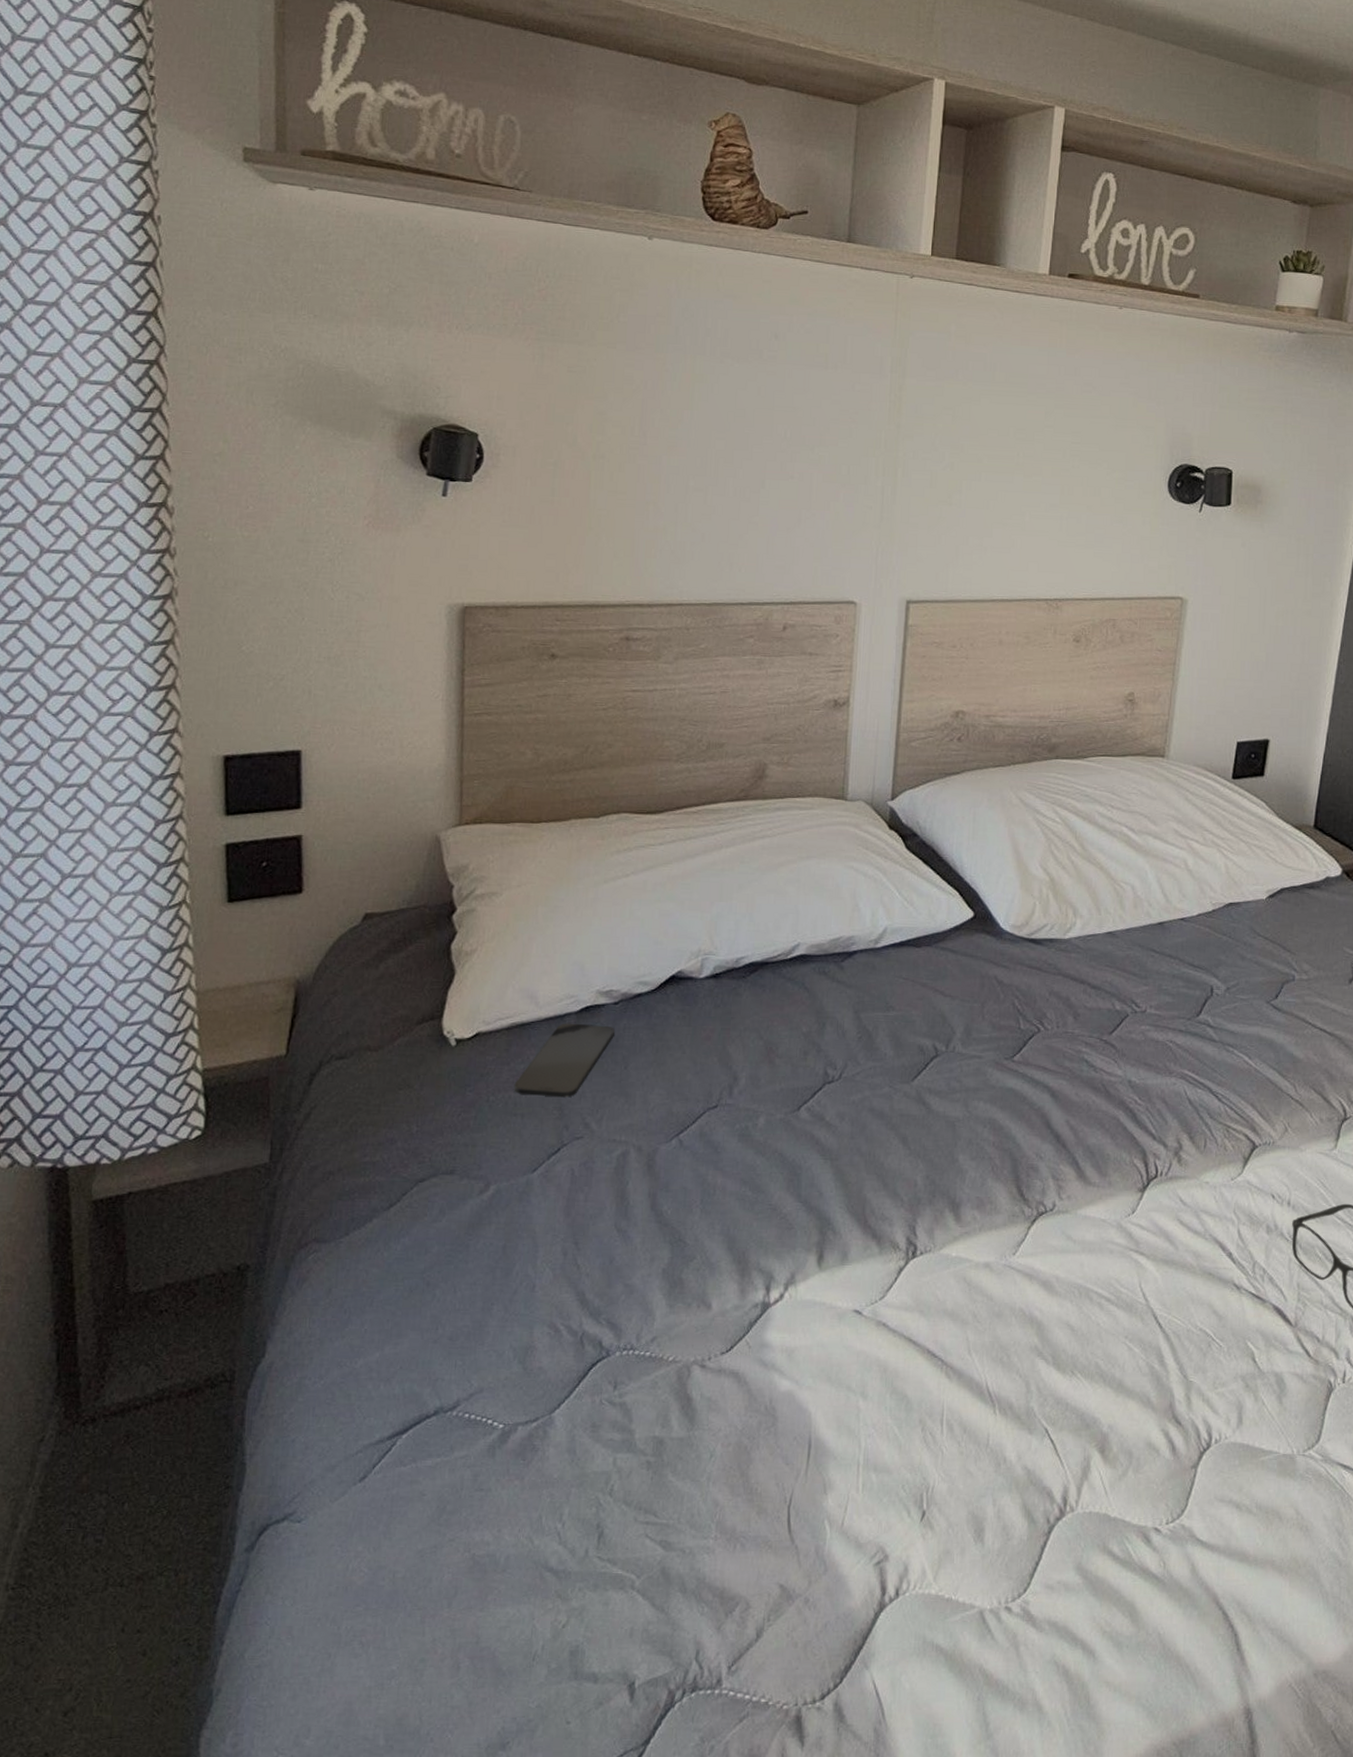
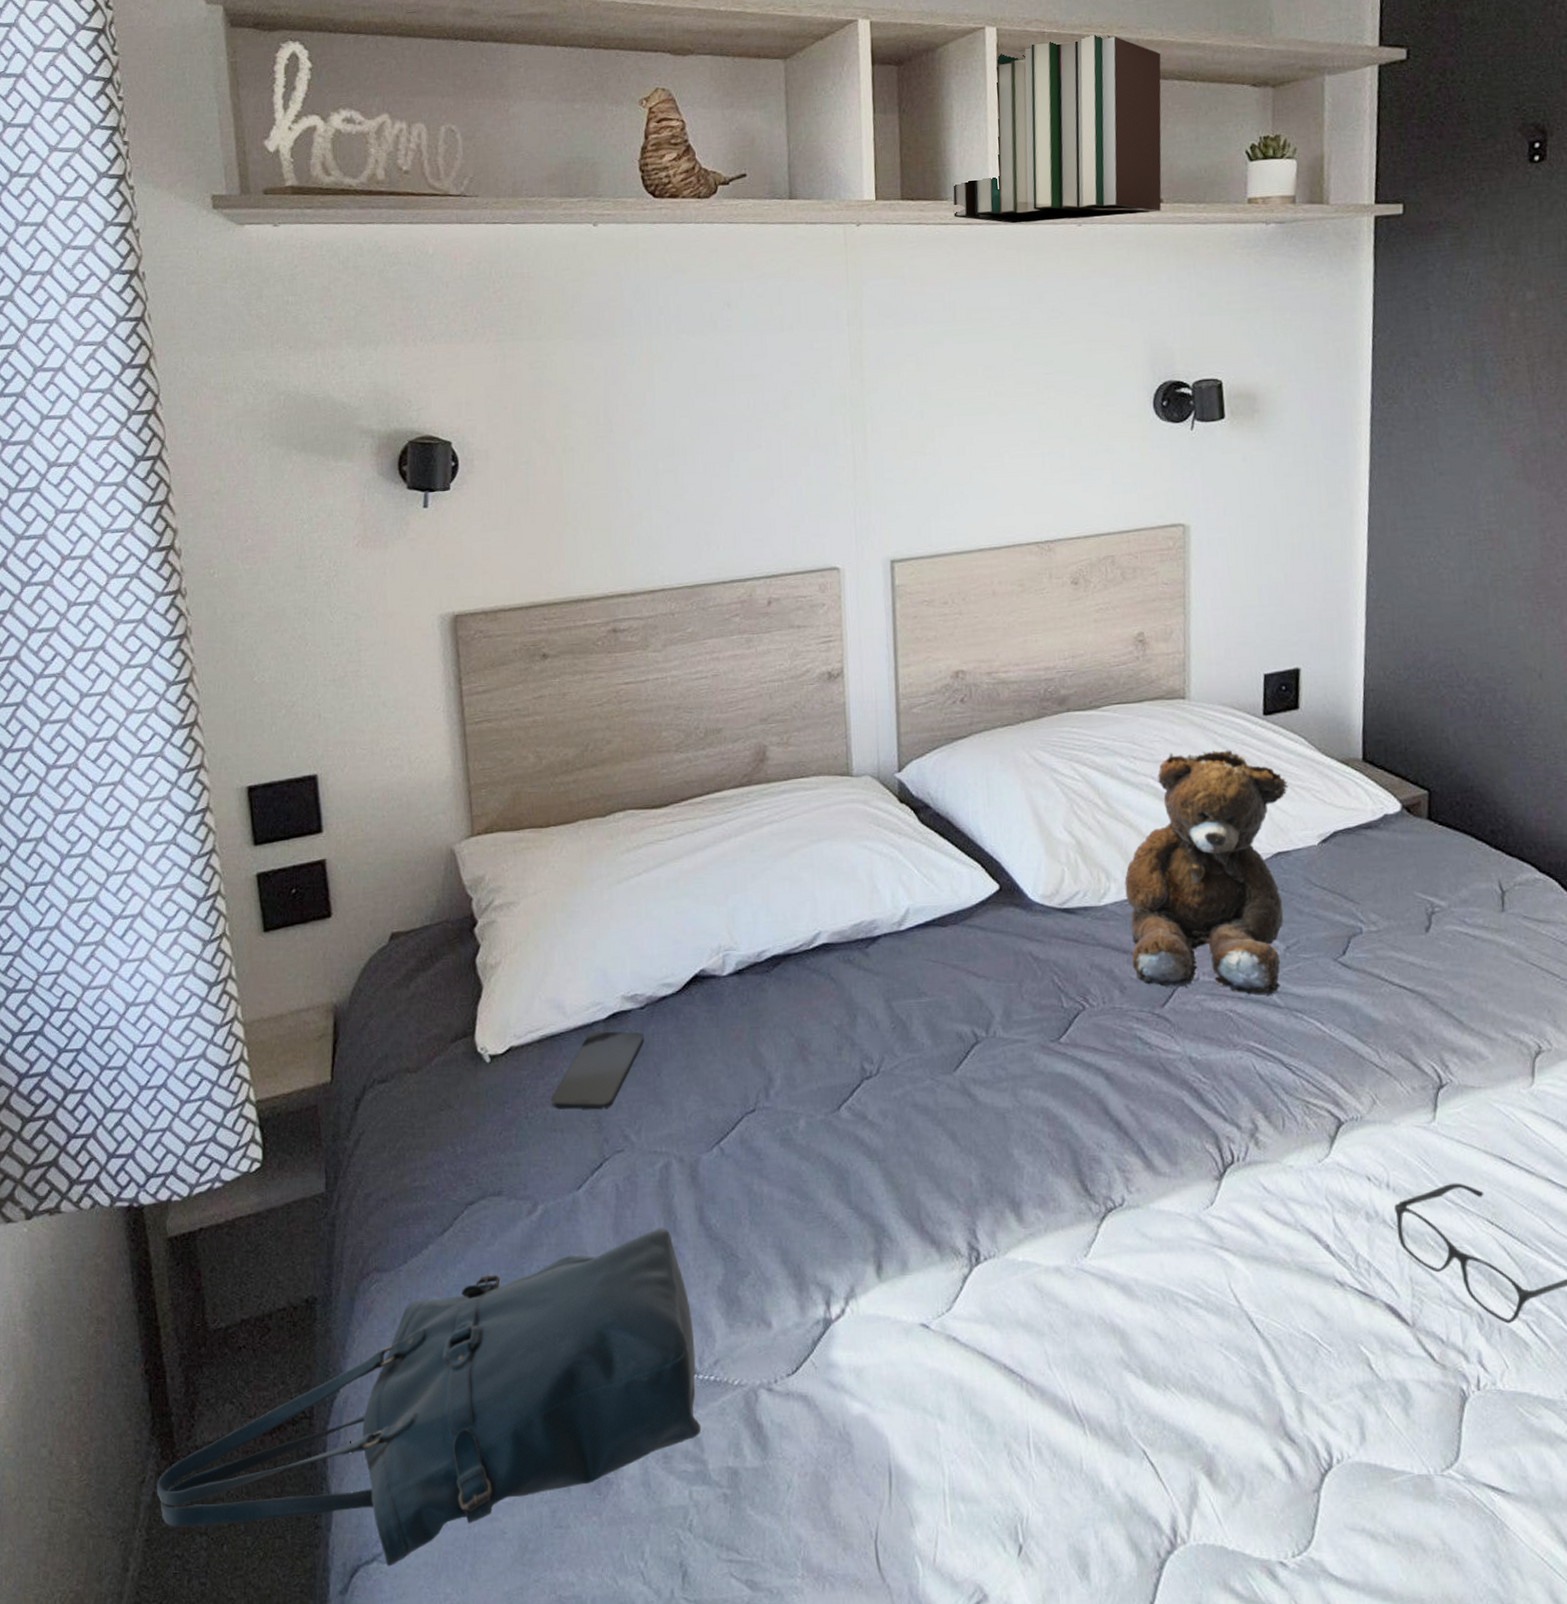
tote bag: none [55,1212,634,1526] -> present [156,1227,702,1567]
books: none [1004,131,1213,306] -> present [953,35,1162,224]
teddy bear: none [1087,805,1247,1031] -> present [1124,750,1289,996]

